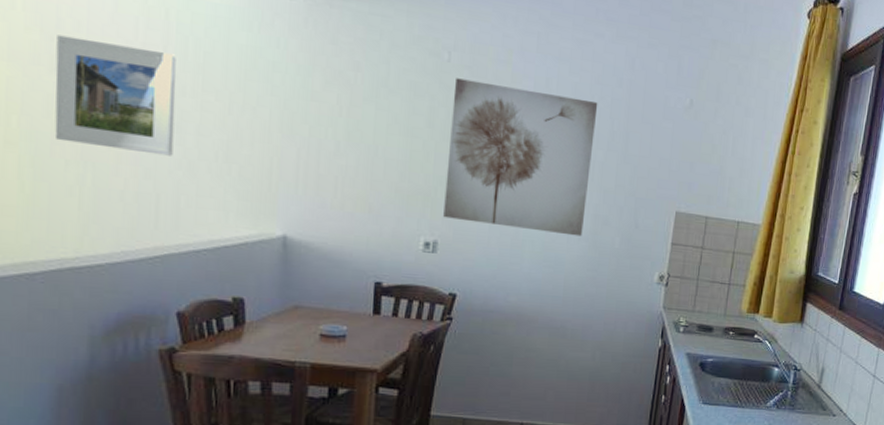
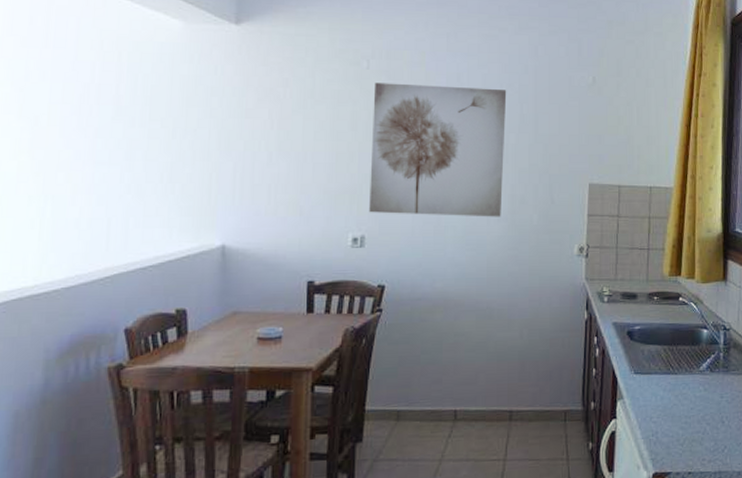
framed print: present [54,35,176,156] -> none [20,86,127,182]

